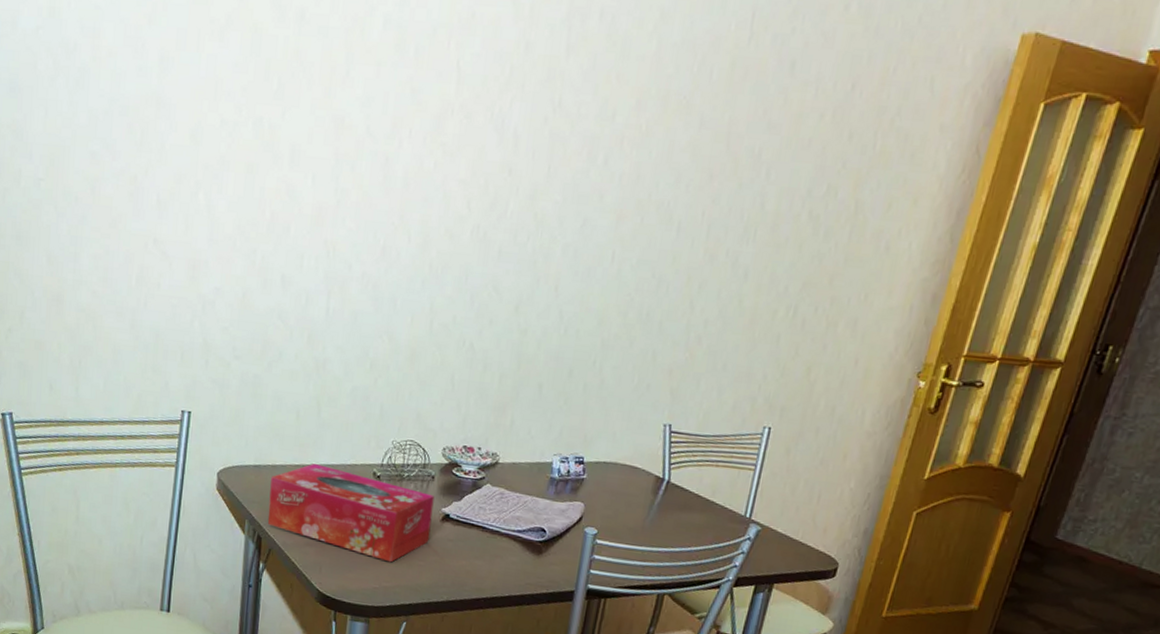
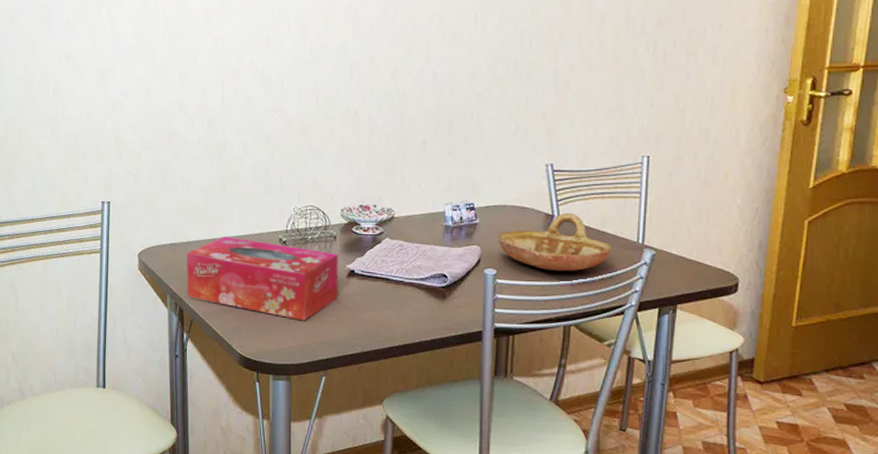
ceramic bowl: none [602,477,718,539] -> present [497,212,612,272]

